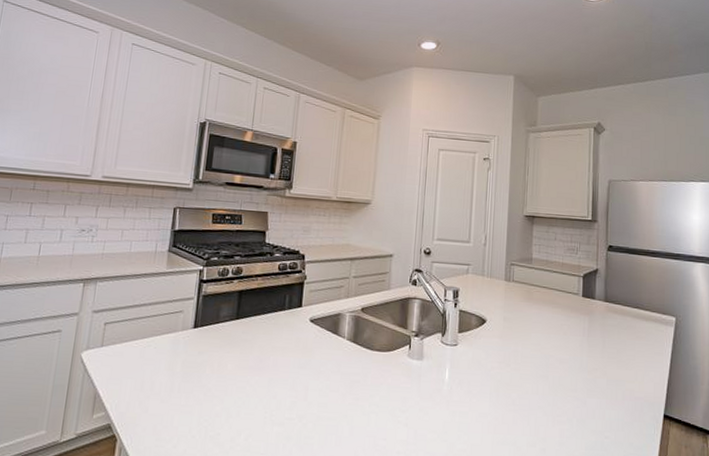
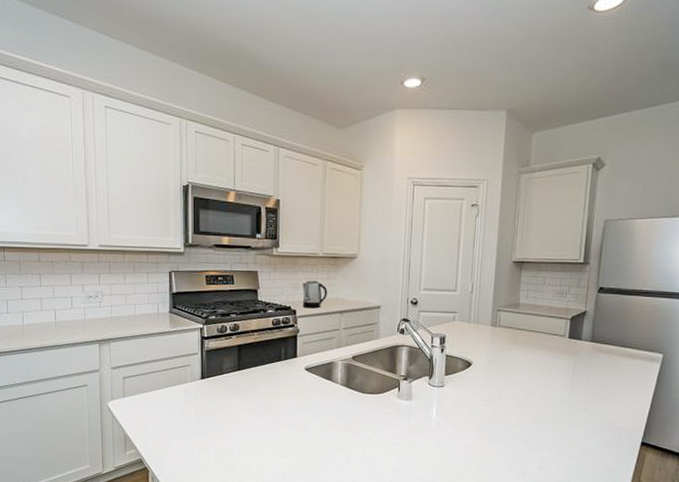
kettle: none [311,224,339,254] -> present [302,280,327,309]

